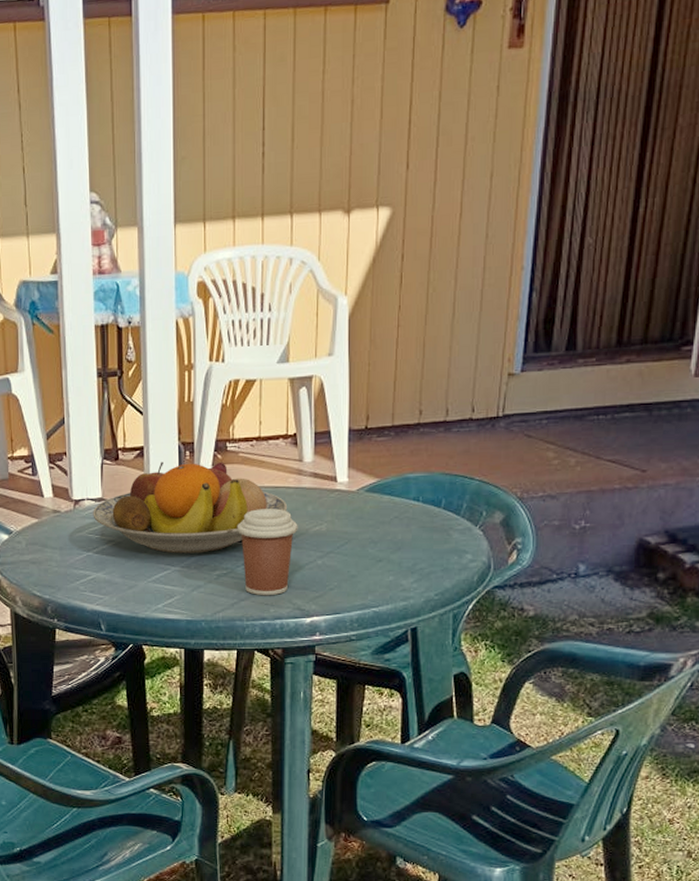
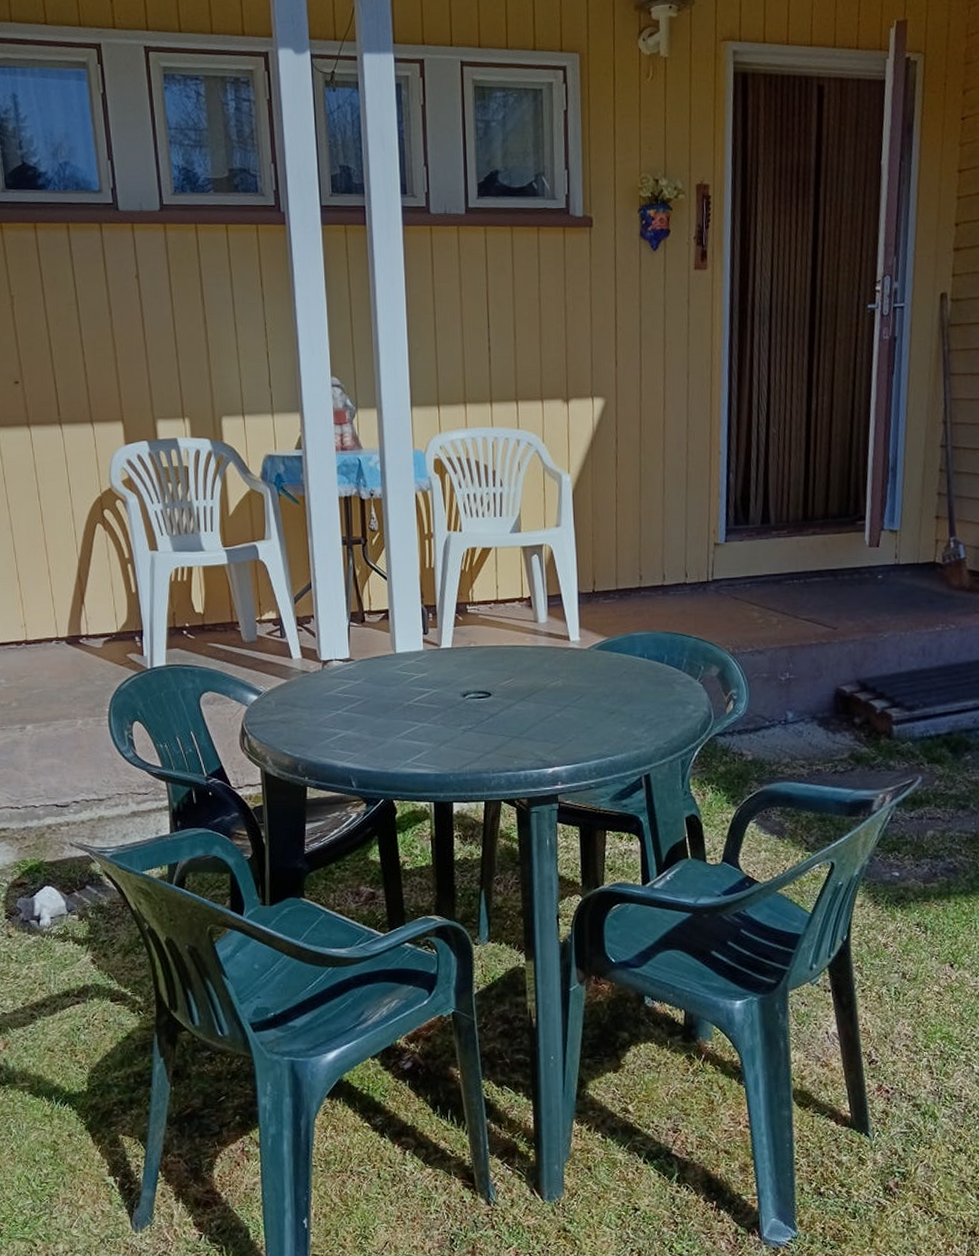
fruit bowl: present [93,461,288,554] -> none [341,623,526,711]
coffee cup: present [237,508,298,596] -> none [479,666,537,749]

